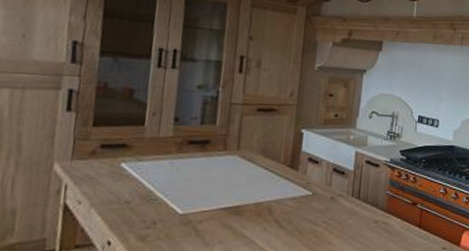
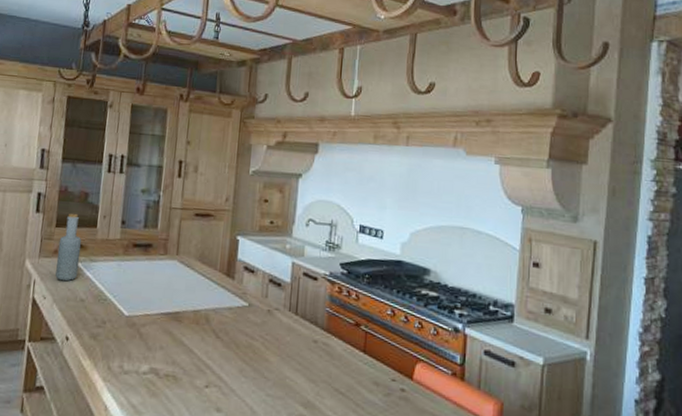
bottle: none [93,111,126,184] -> present [55,213,82,282]

